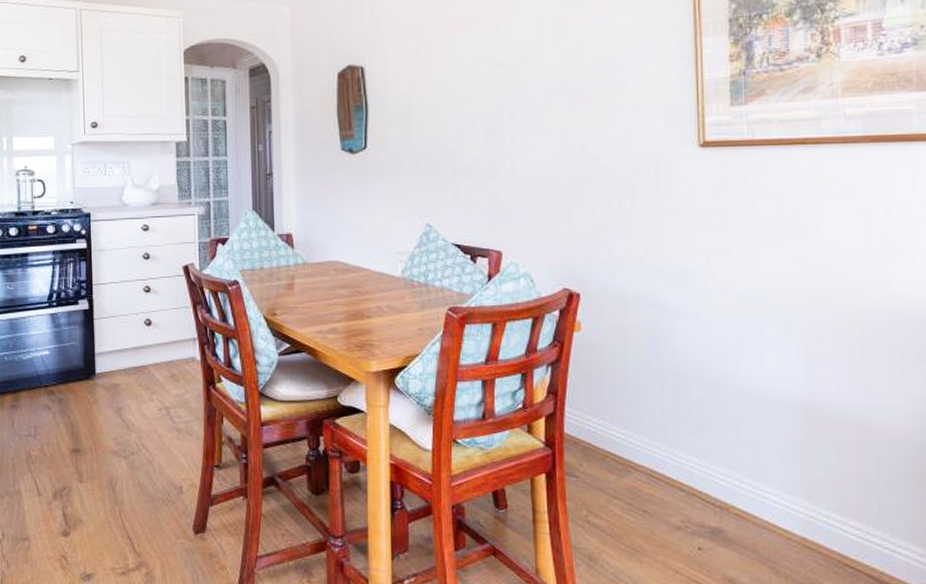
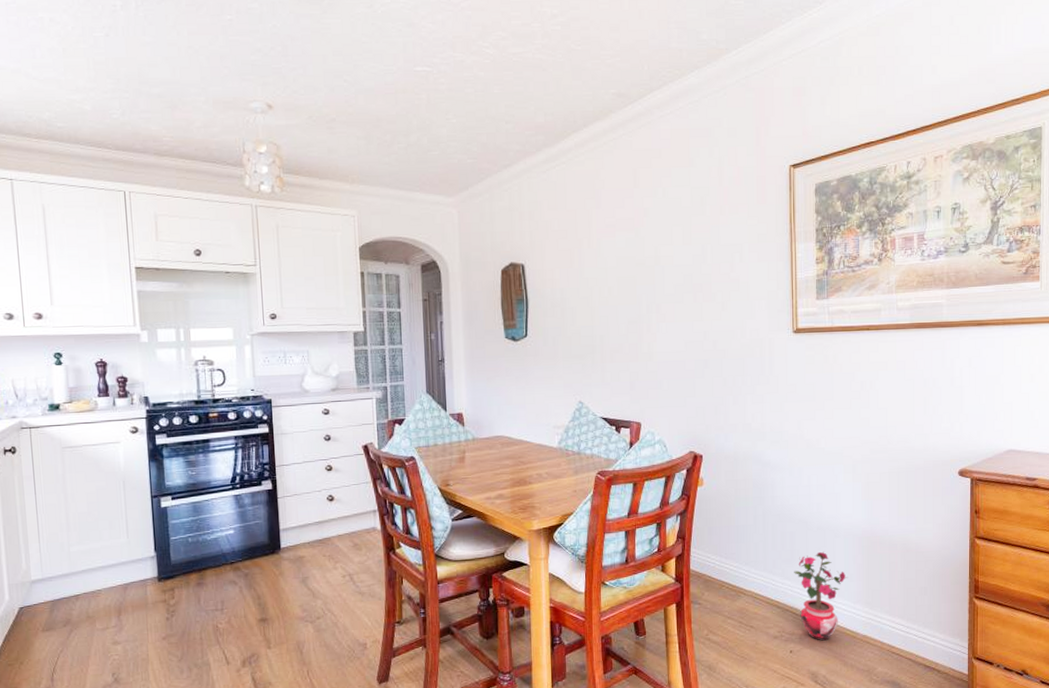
potted plant: none [703,423,778,539] -> present [794,551,848,641]

